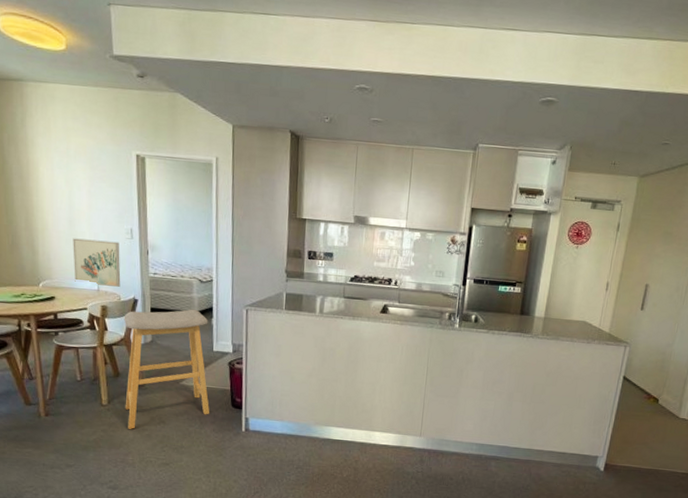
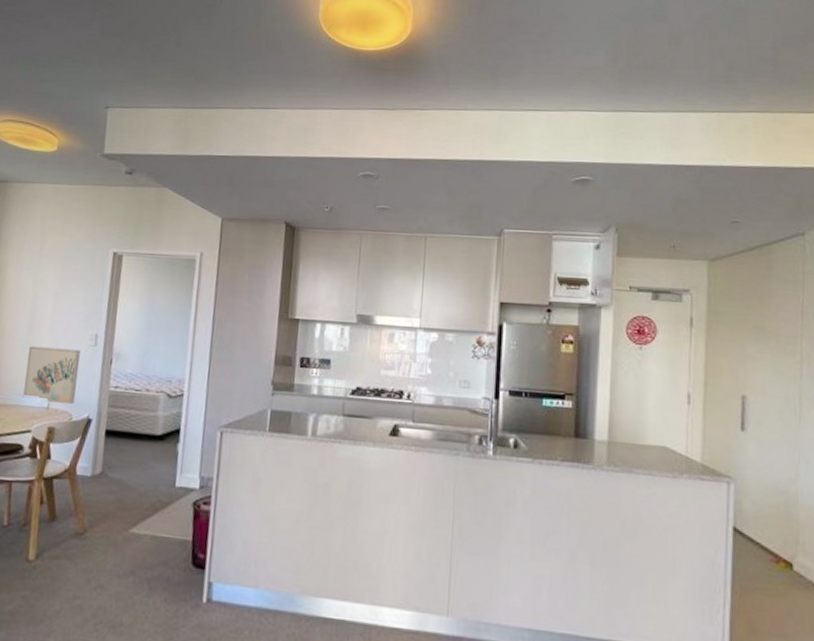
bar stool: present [123,309,209,429] -> none [55,431,174,597]

